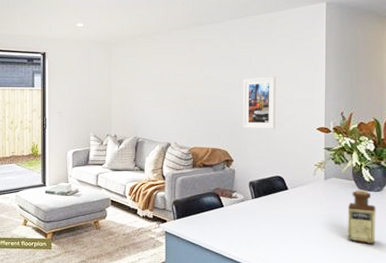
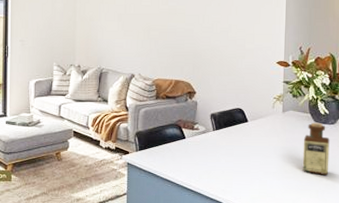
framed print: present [243,76,276,129] -> none [206,10,239,62]

